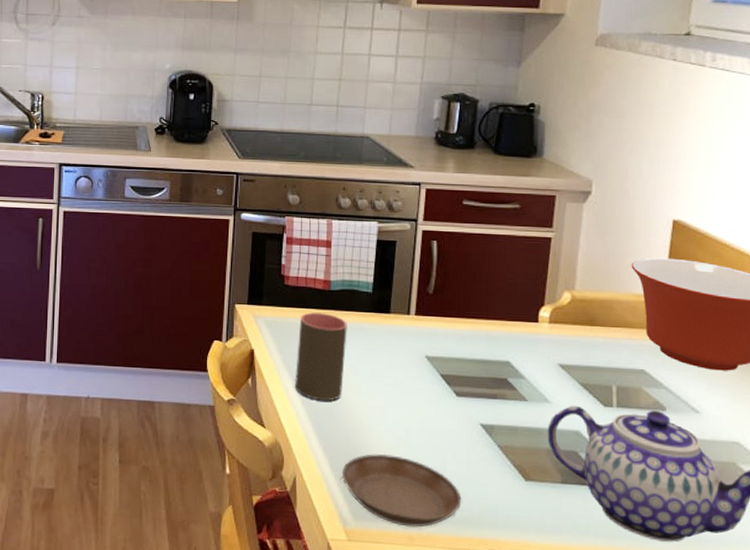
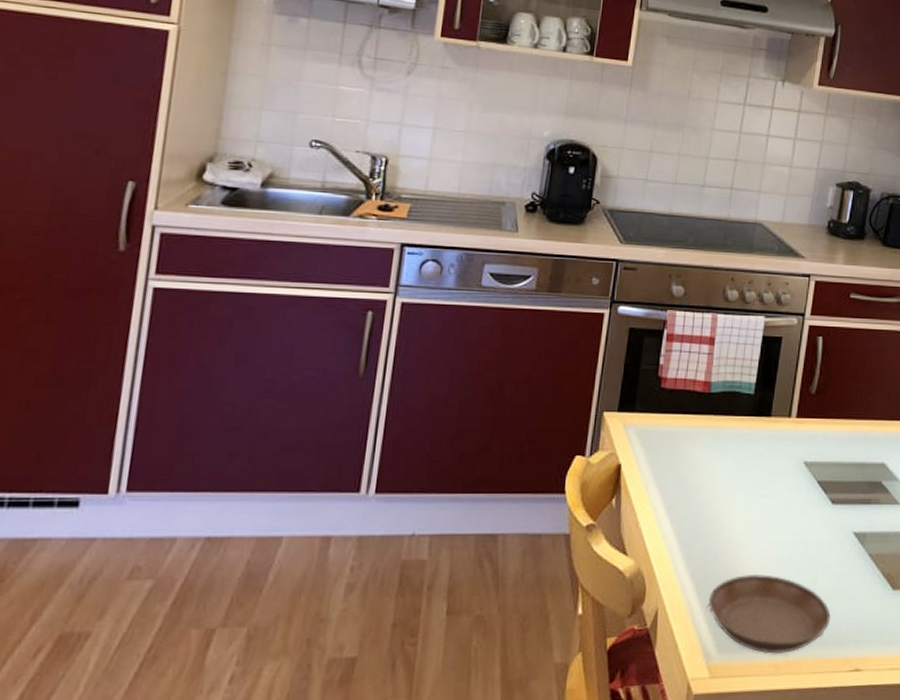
cup: present [294,312,347,401] -> none [664,418,726,519]

